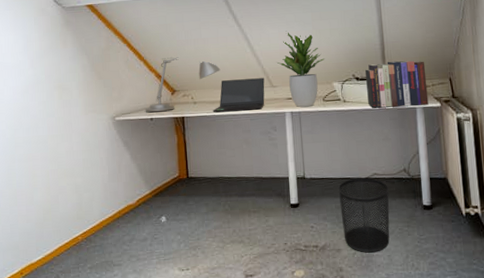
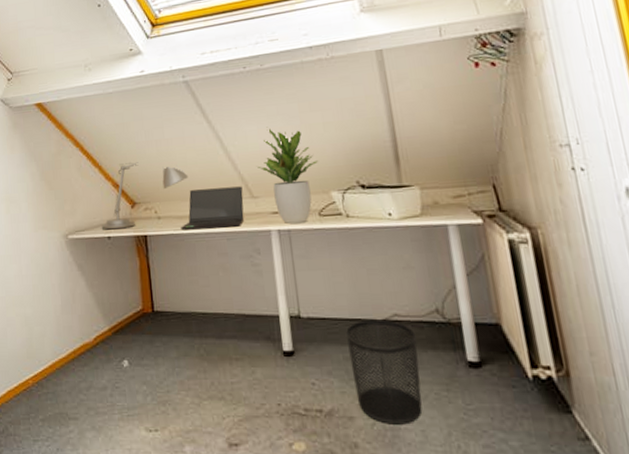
books: present [365,60,429,108] -> none [373,161,465,226]

